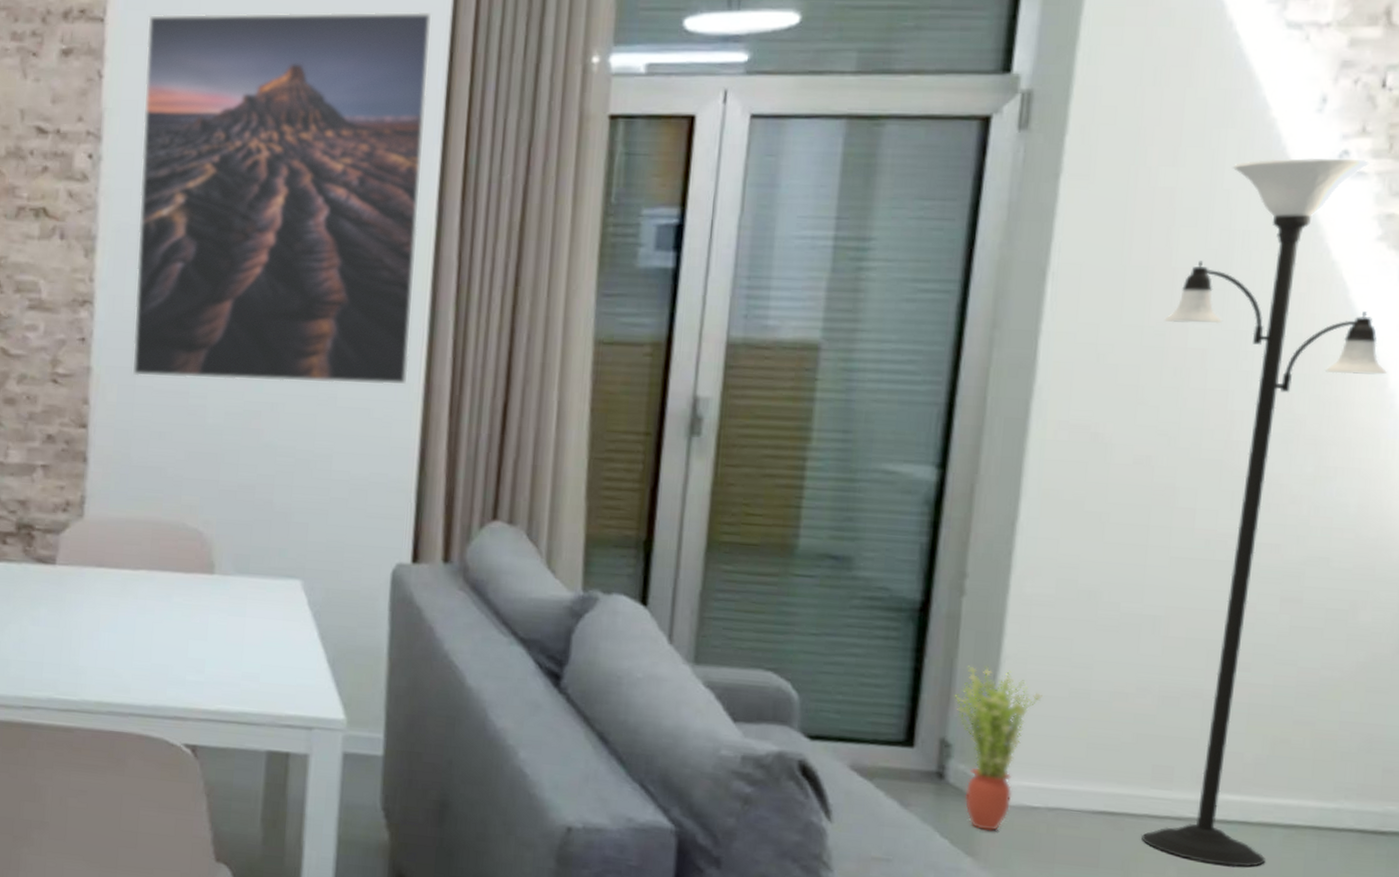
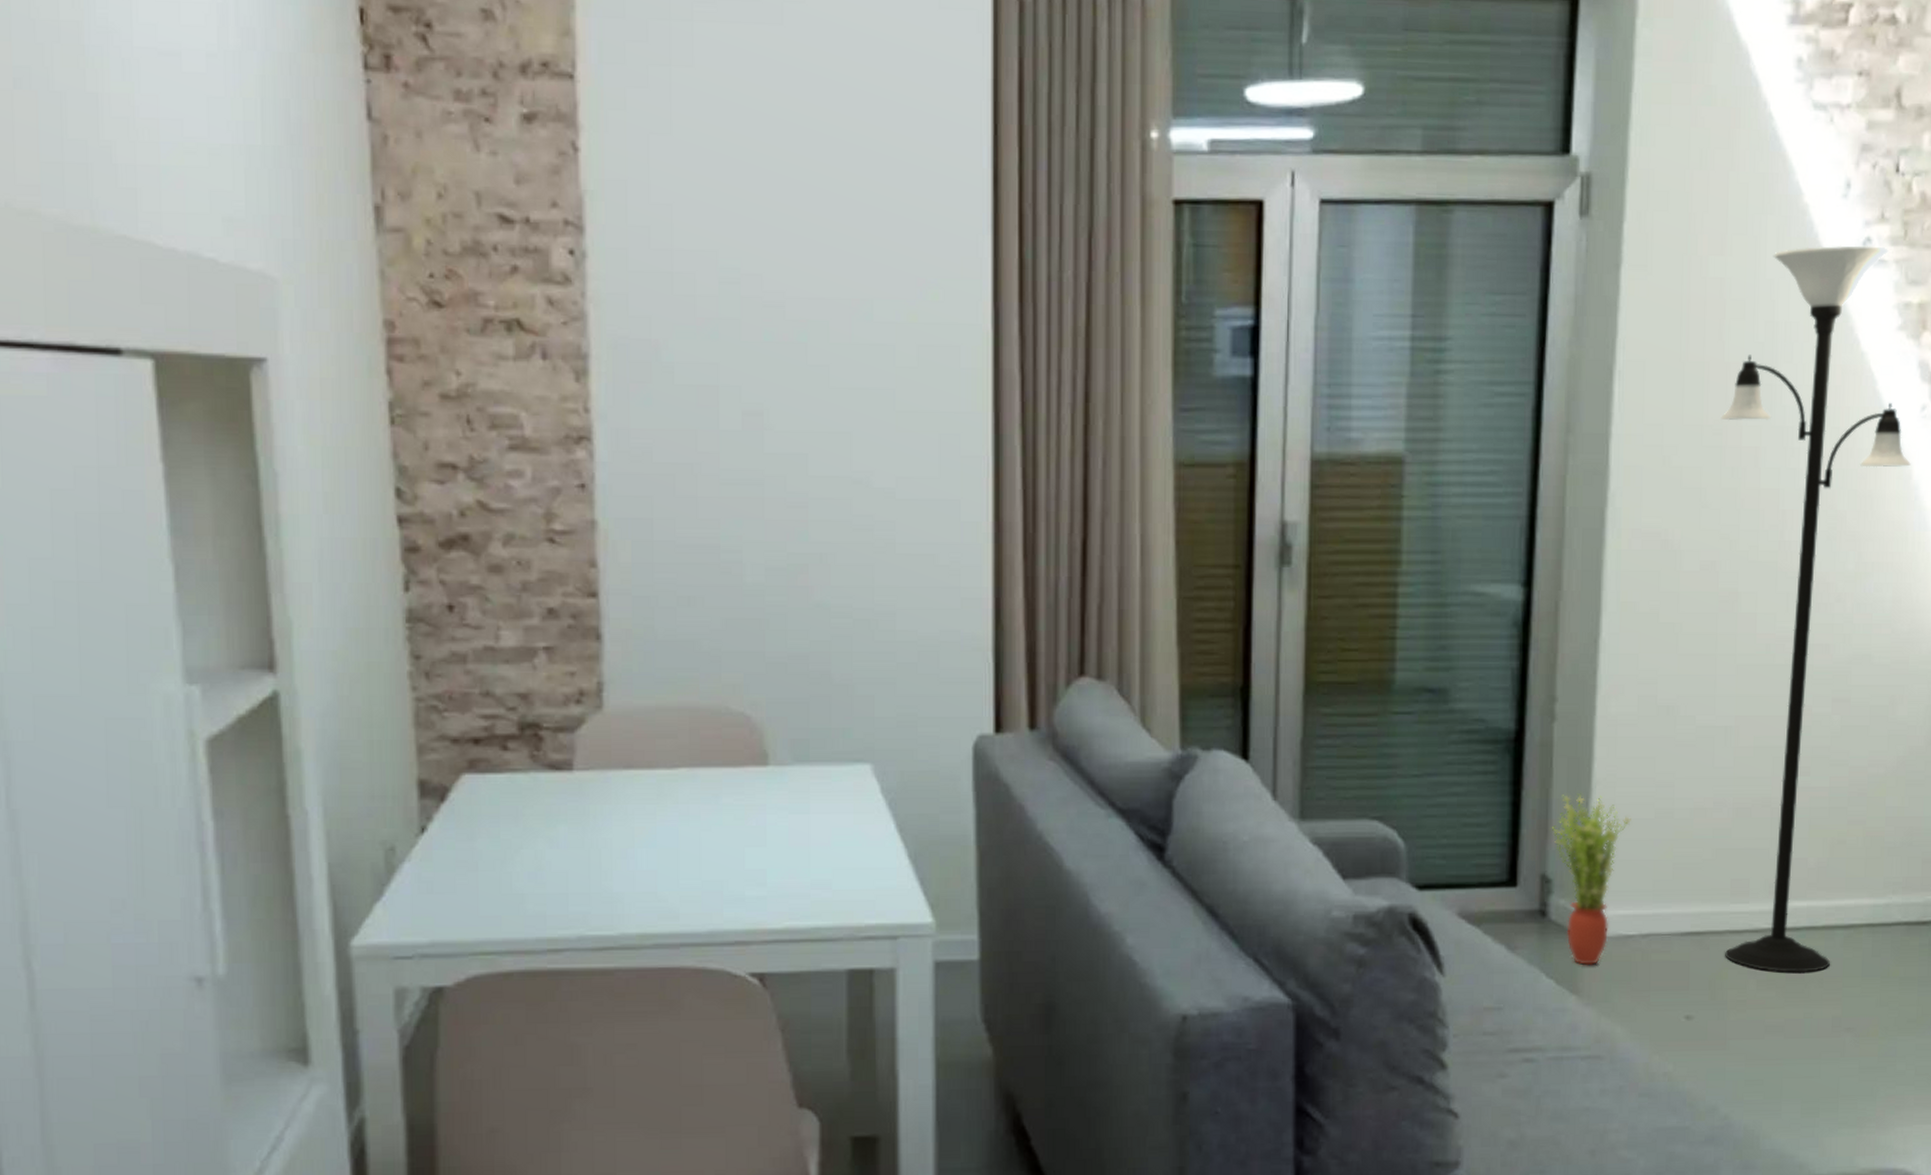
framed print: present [131,11,433,386] -> none [629,69,974,530]

